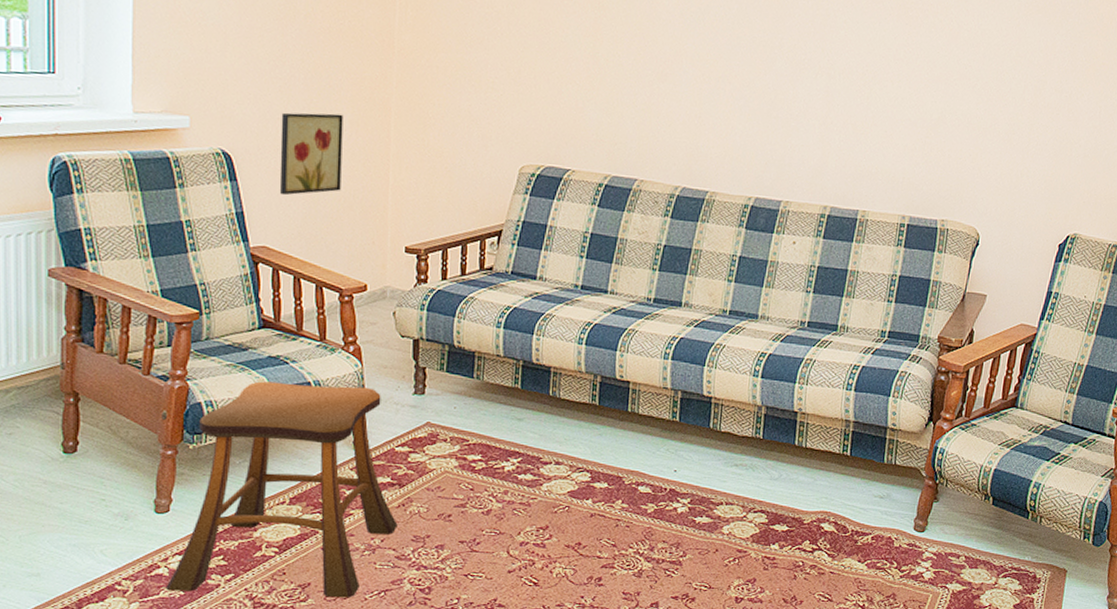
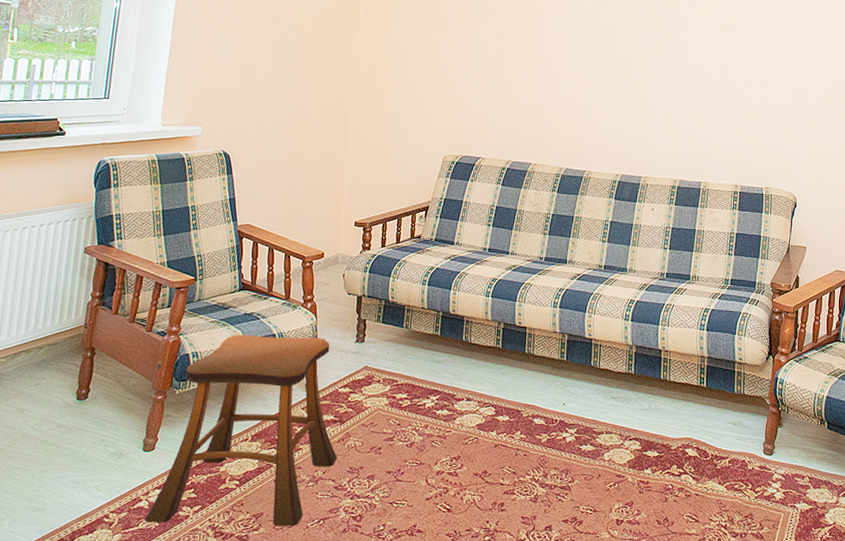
wall art: present [279,112,344,196] -> none [263,121,314,184]

